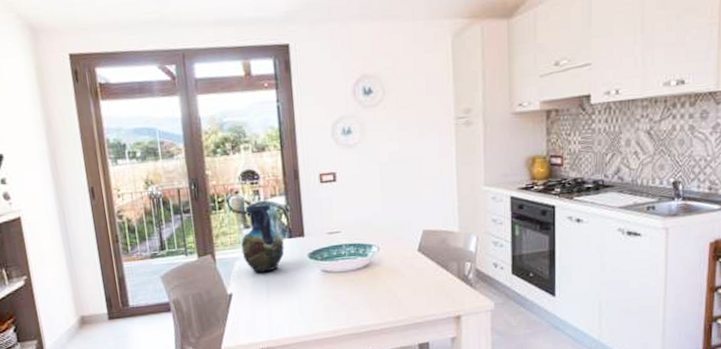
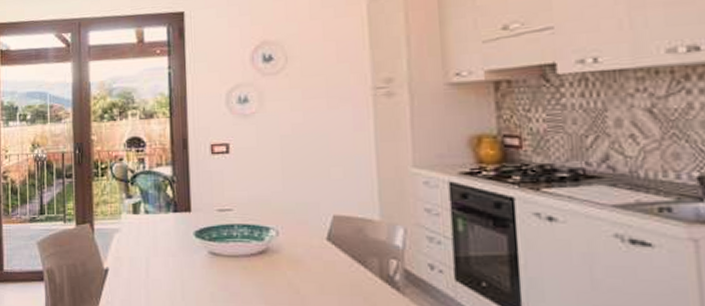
vase: present [241,203,284,273] -> none [122,173,168,248]

